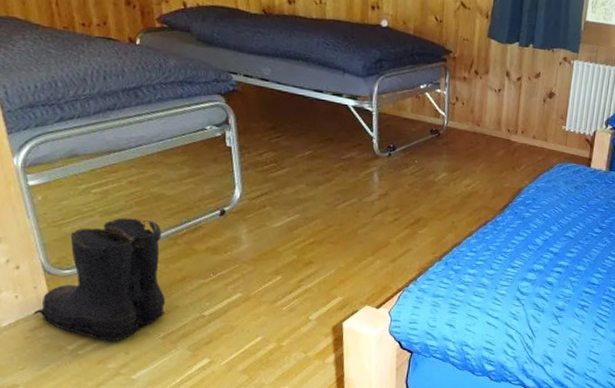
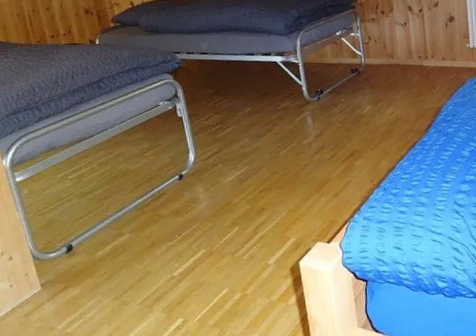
boots: present [34,217,165,342] -> none [26,195,139,316]

